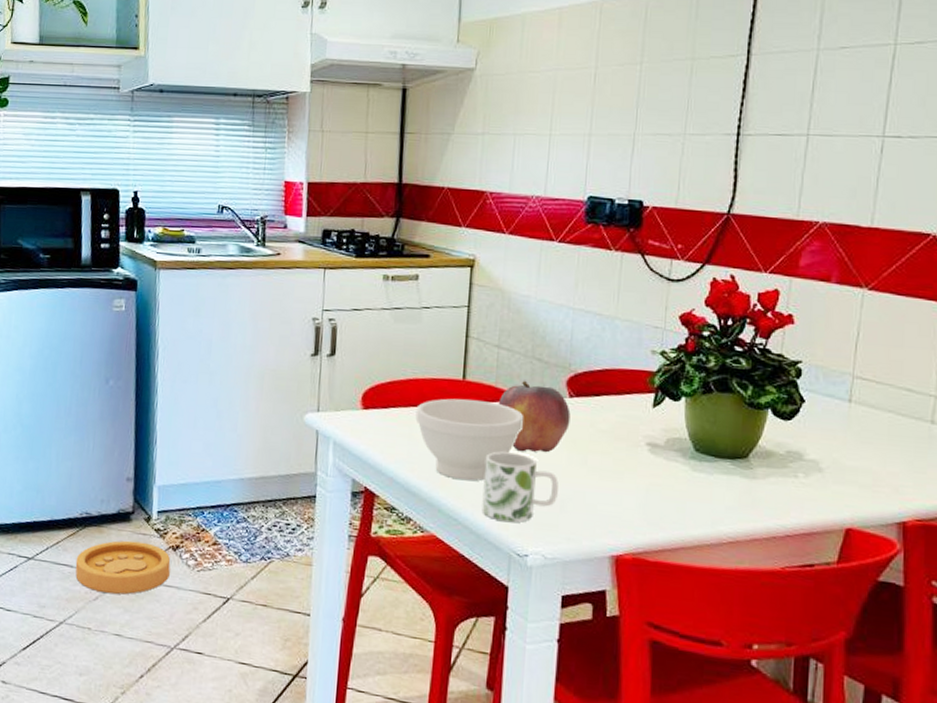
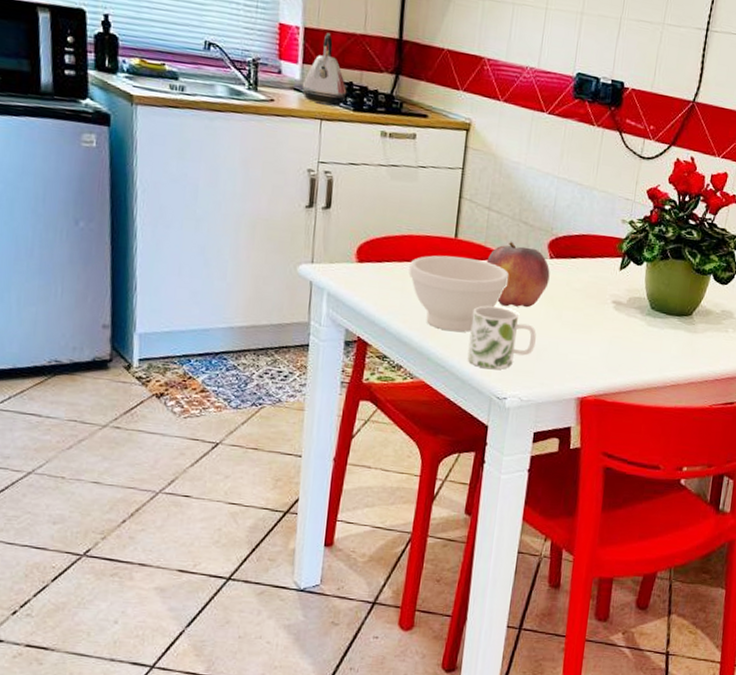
pet bowl: present [75,540,171,595] -> none [44,388,155,443]
kettle: none [306,185,349,254] -> present [301,33,347,106]

